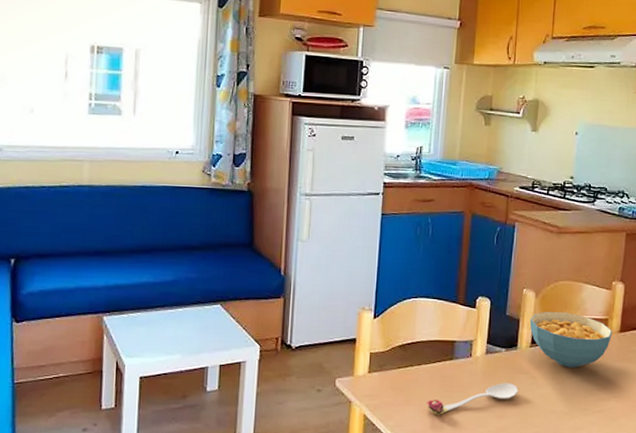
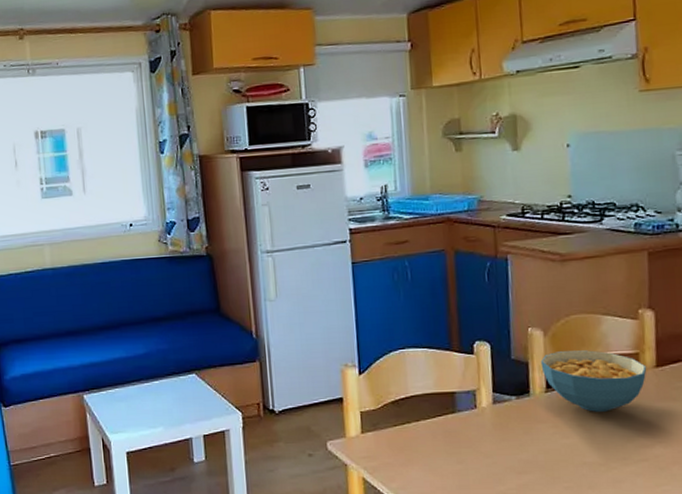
spoon: present [426,383,518,415] -> none [431,434,538,474]

